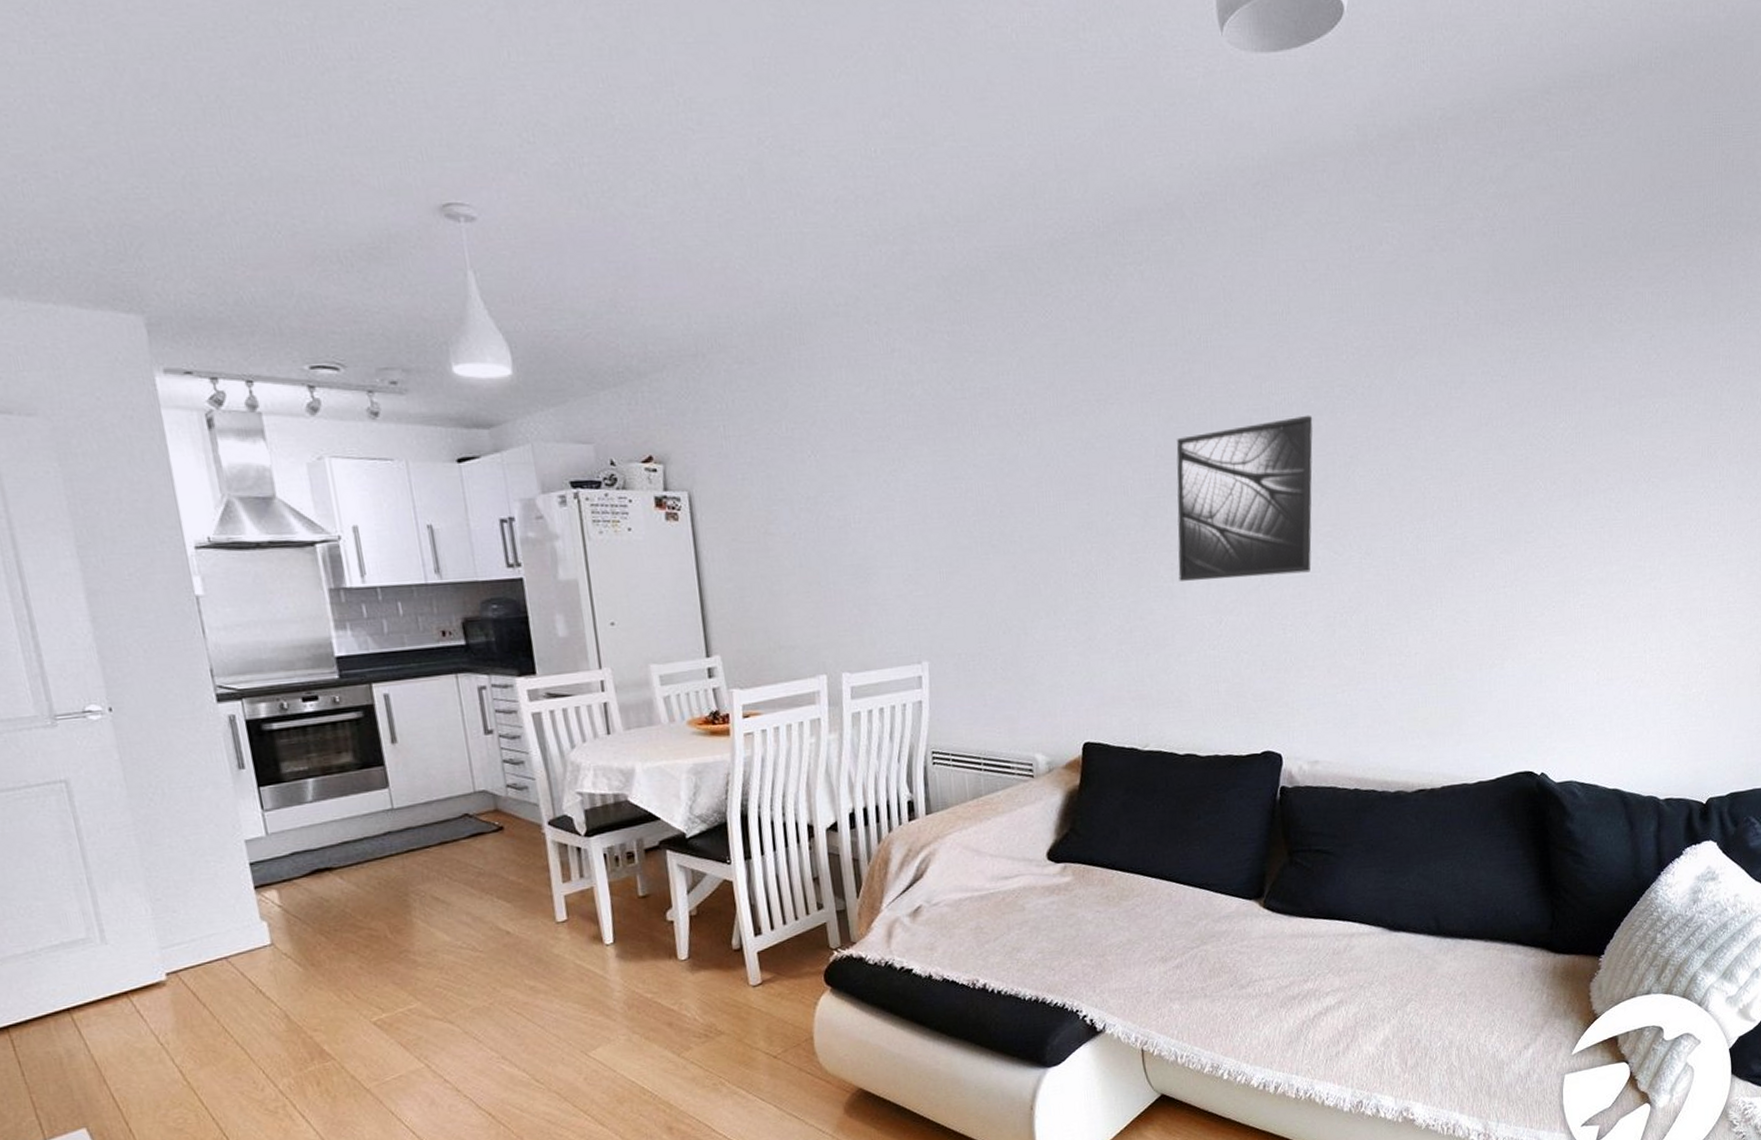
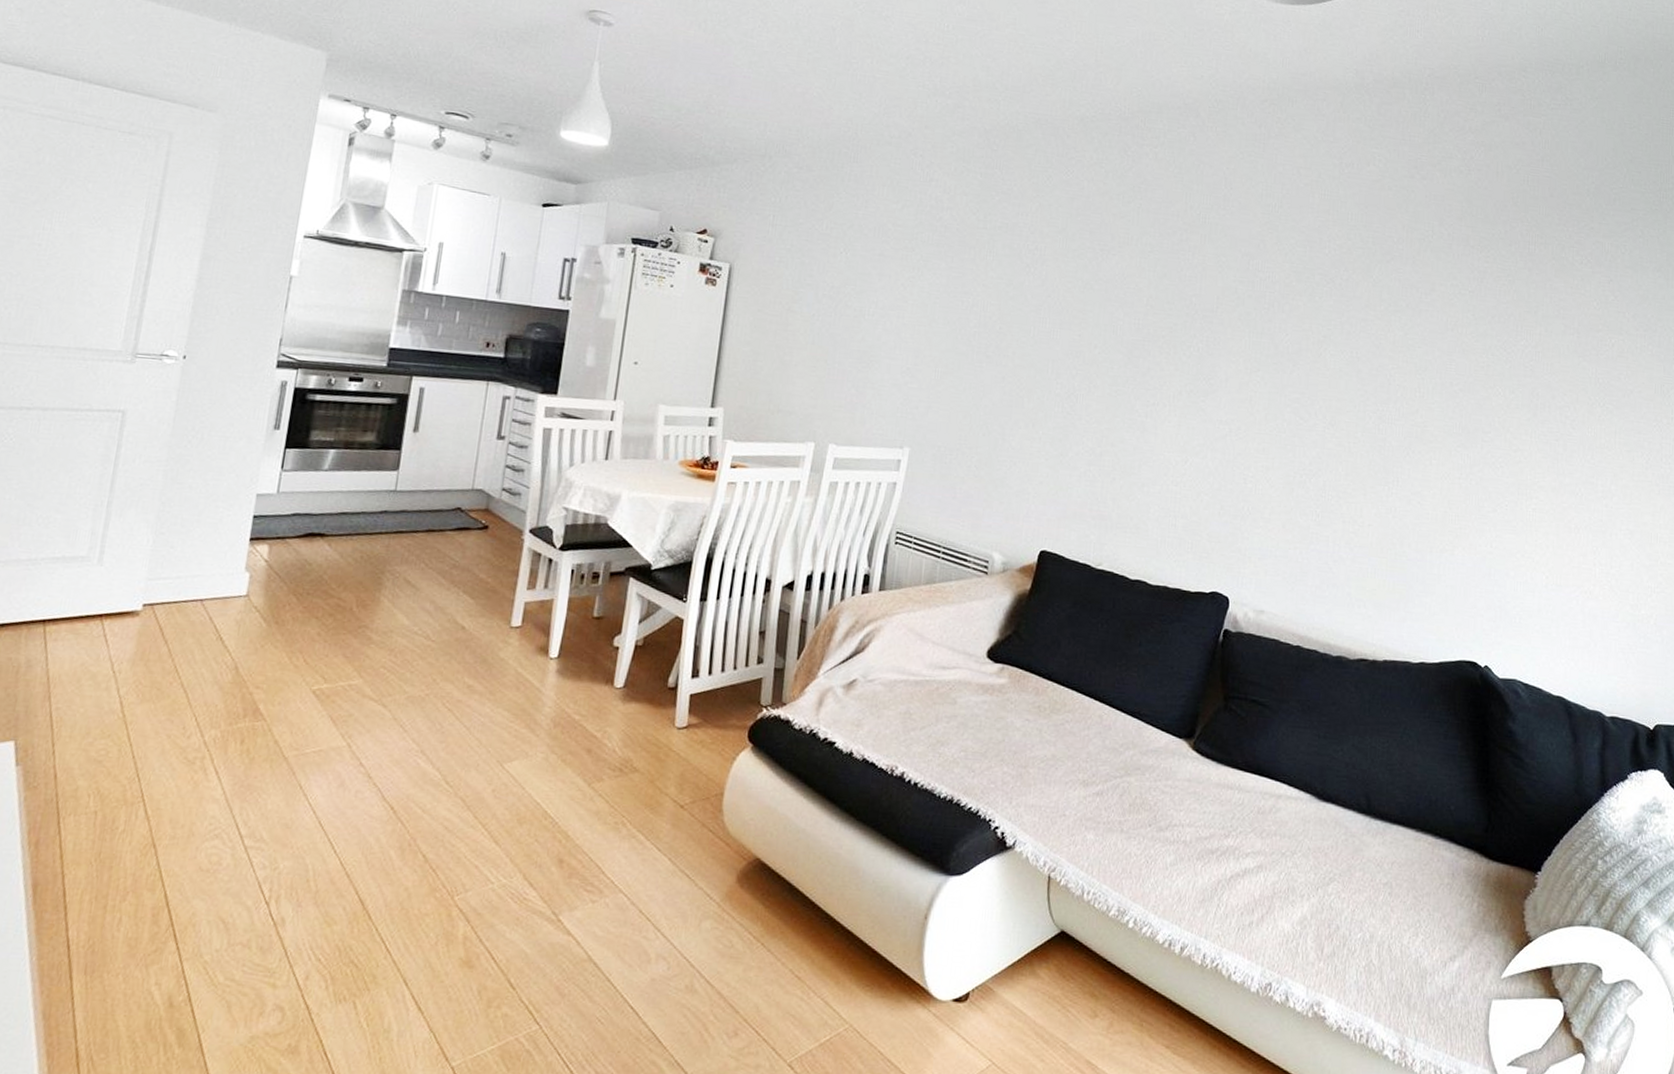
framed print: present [1176,415,1313,581] -> none [1152,293,1293,432]

